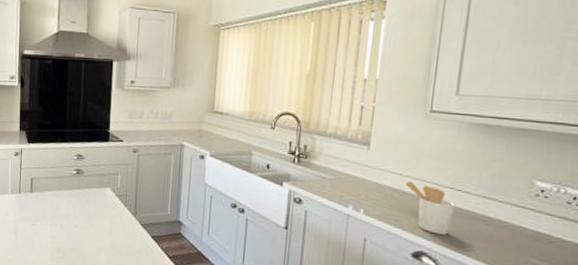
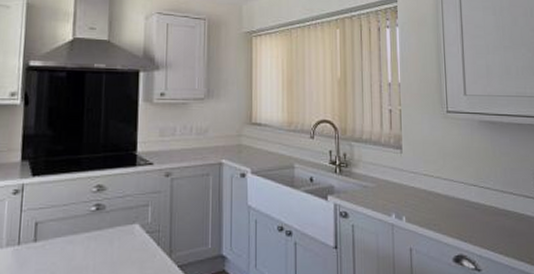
utensil holder: present [404,181,455,235] -> none [437,182,481,234]

